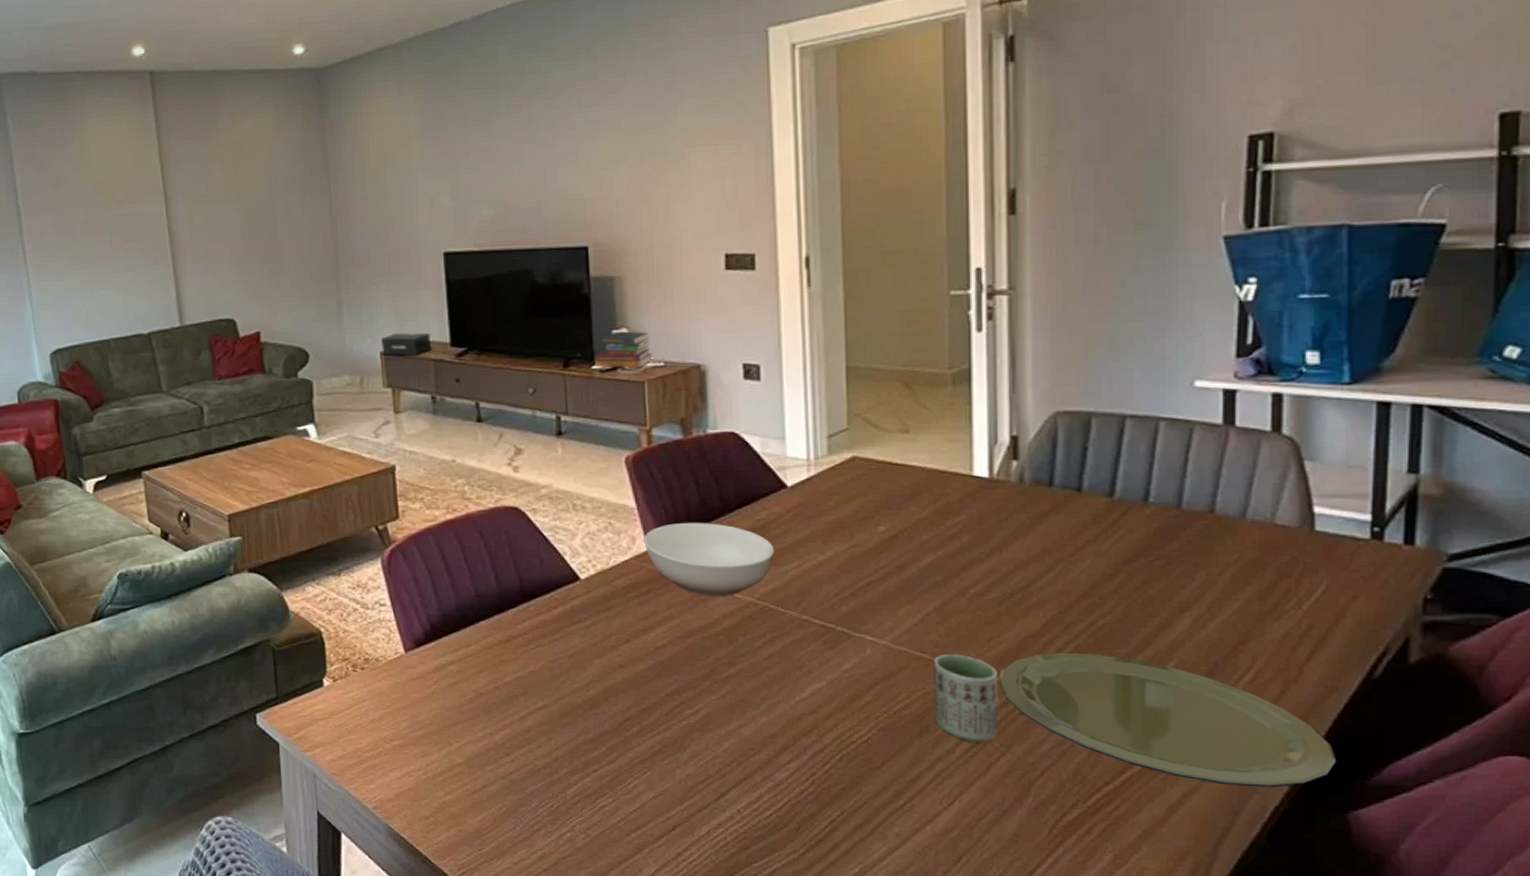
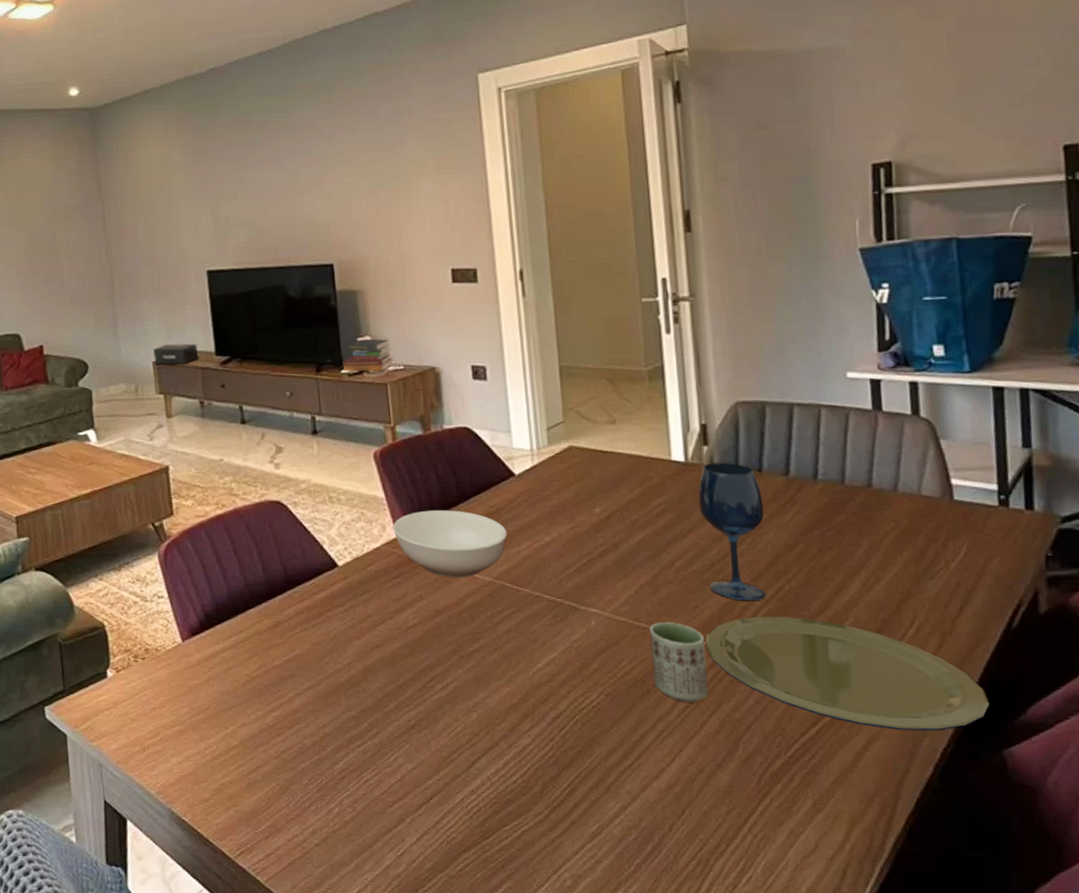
wineglass: none [1002,480,1080,636] -> present [698,462,765,602]

